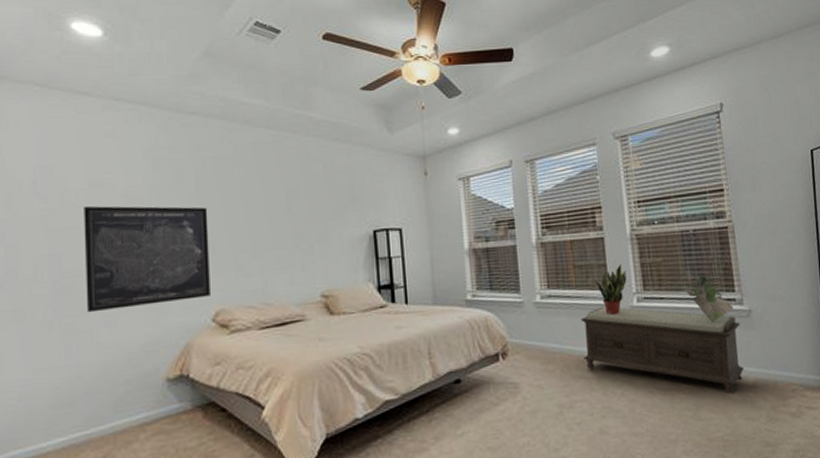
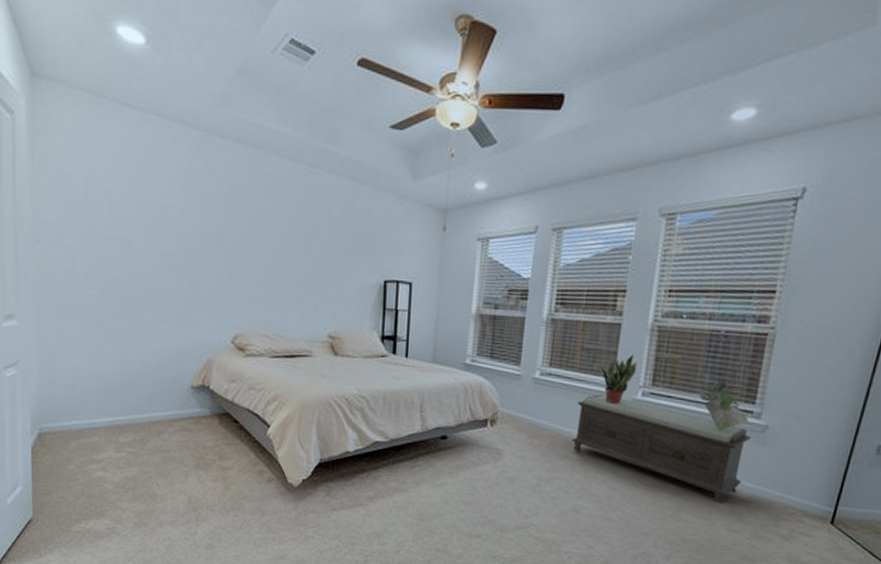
wall art: present [84,205,210,313] -> none [127,219,233,321]

